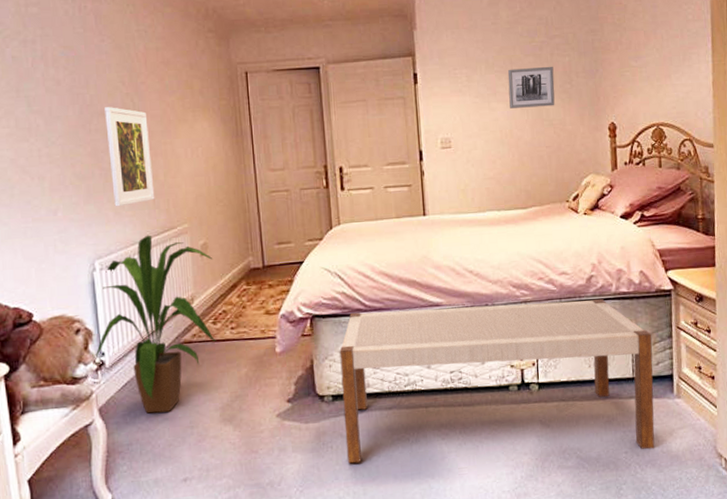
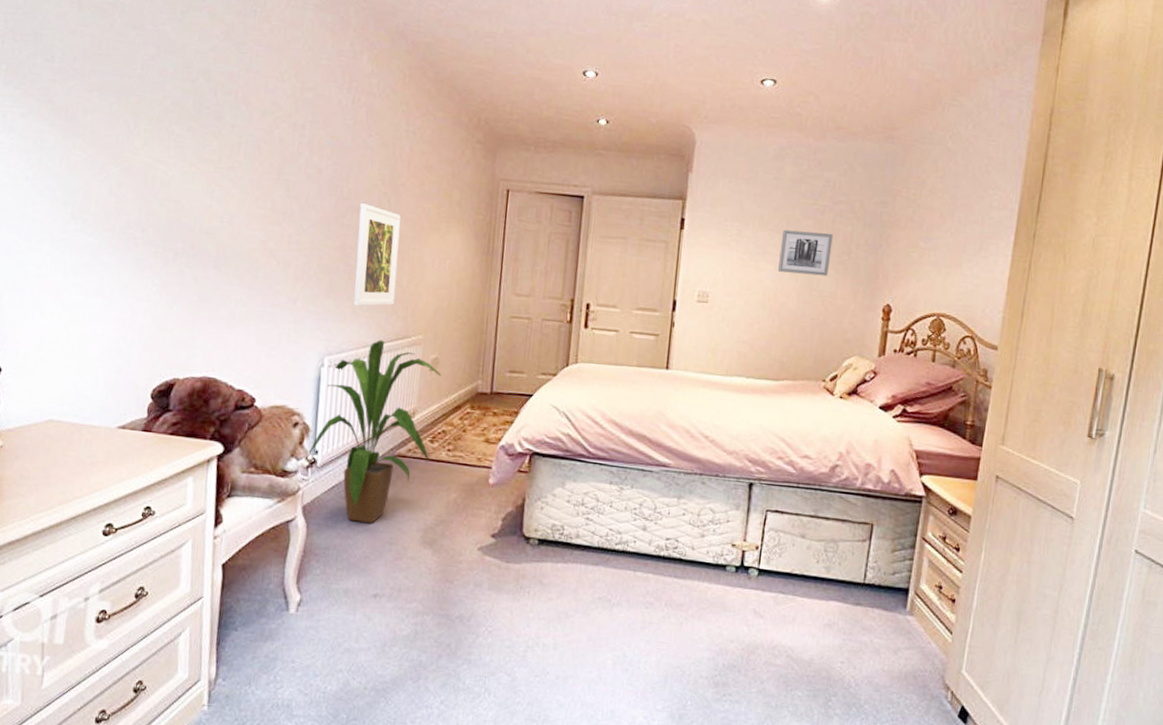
bench: present [339,299,655,464] -> none [542,458,893,665]

